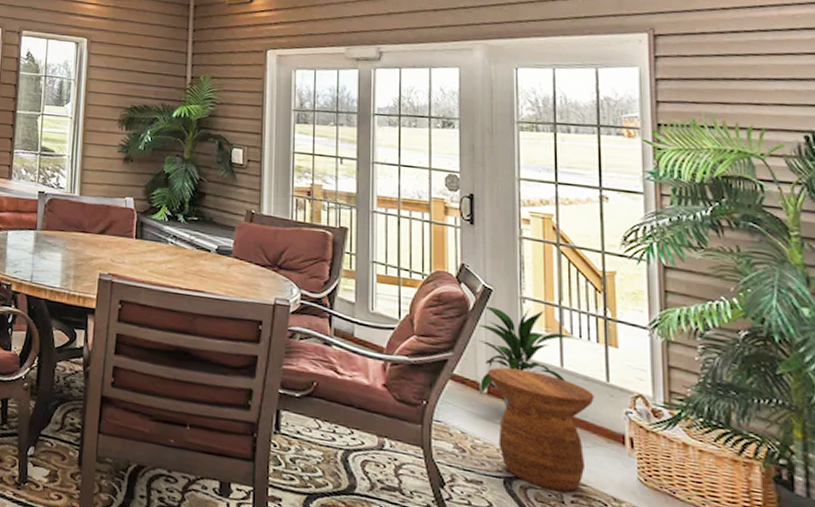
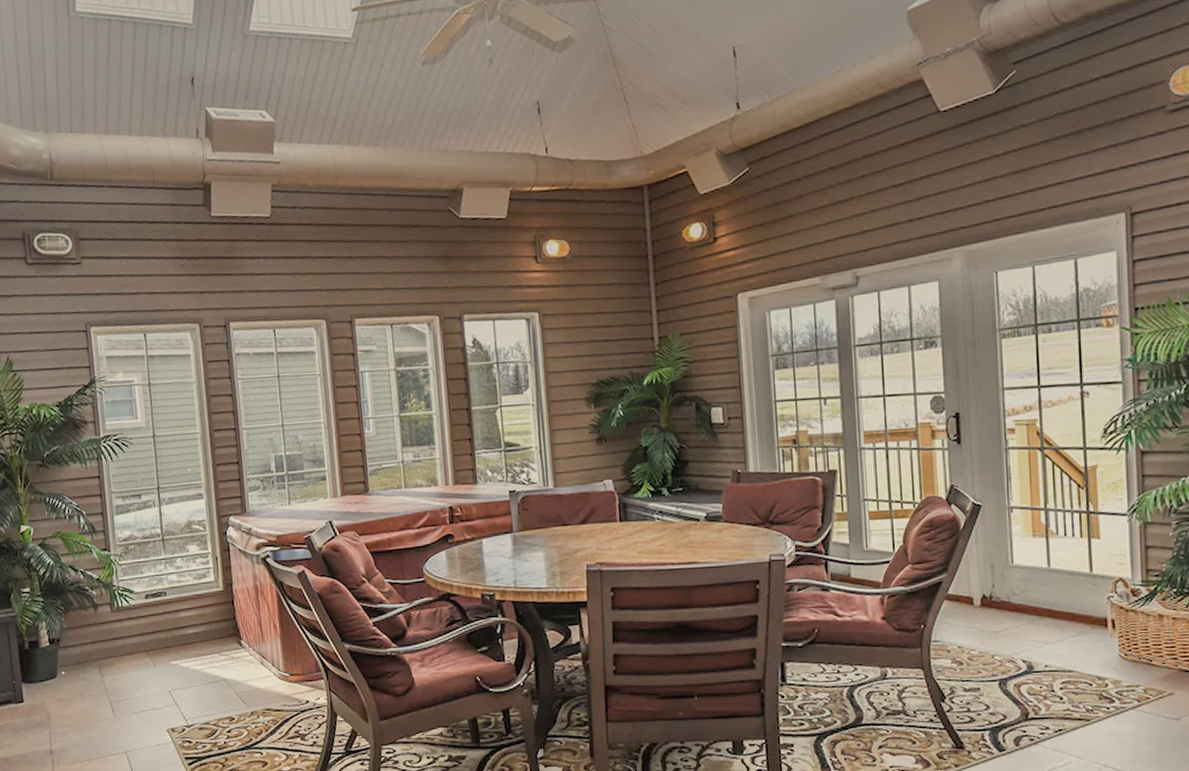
indoor plant: present [478,305,575,409] -> none [970,516,1060,617]
side table: present [487,367,594,492] -> none [979,576,1079,682]

